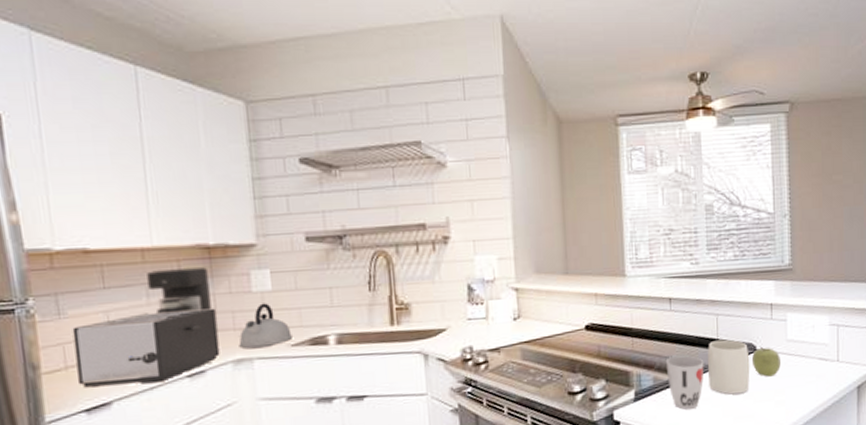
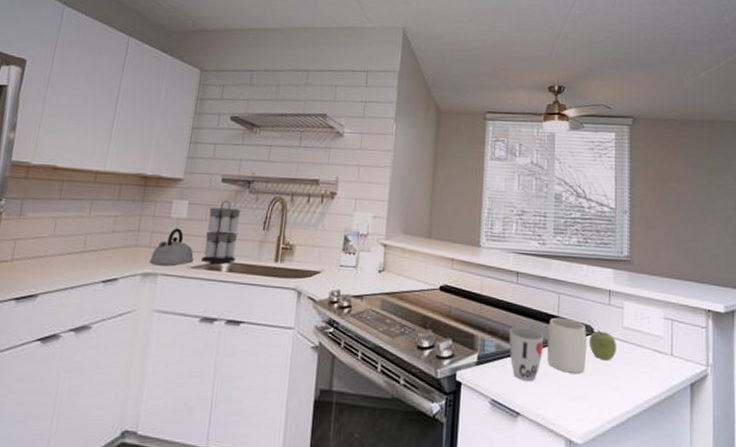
toaster: present [72,308,220,388] -> none [18,223,139,283]
coffee maker: present [147,267,212,314] -> none [92,190,141,228]
spice rack: none [298,262,343,338] -> present [200,200,241,264]

